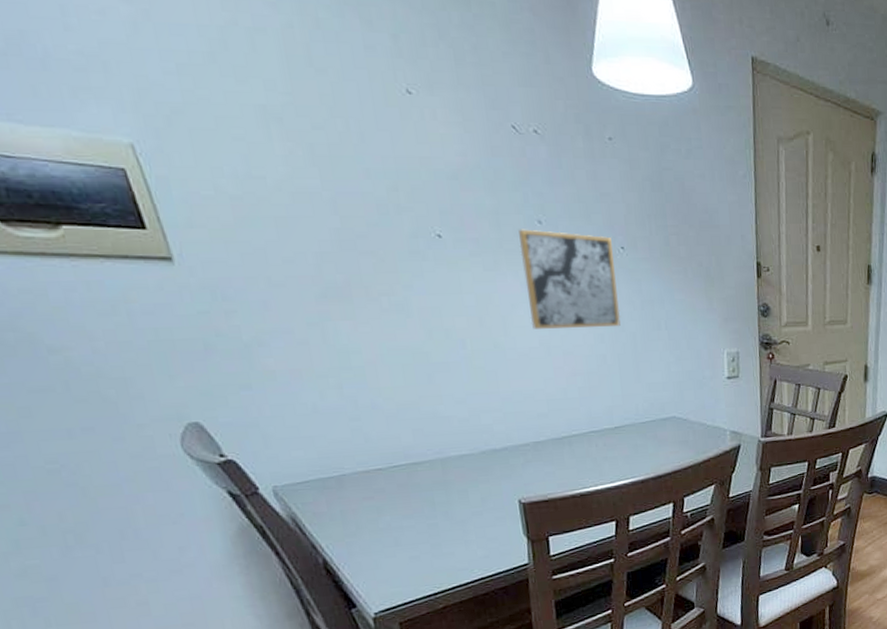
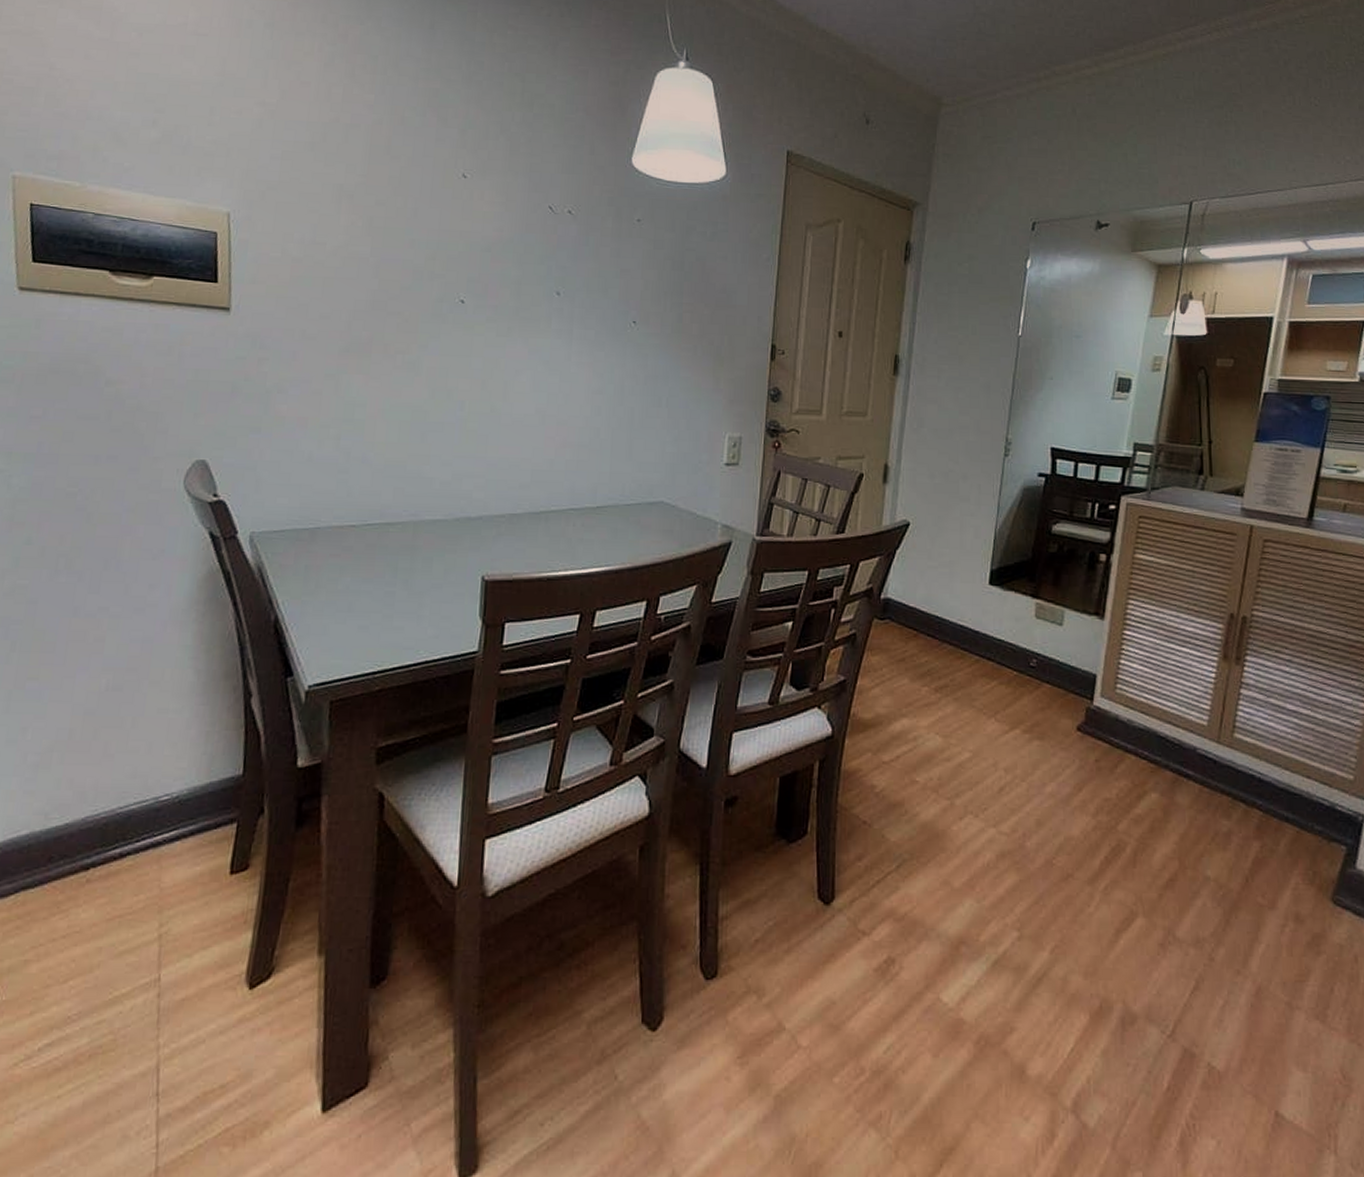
wall art: present [518,229,621,329] -> none [531,299,625,401]

